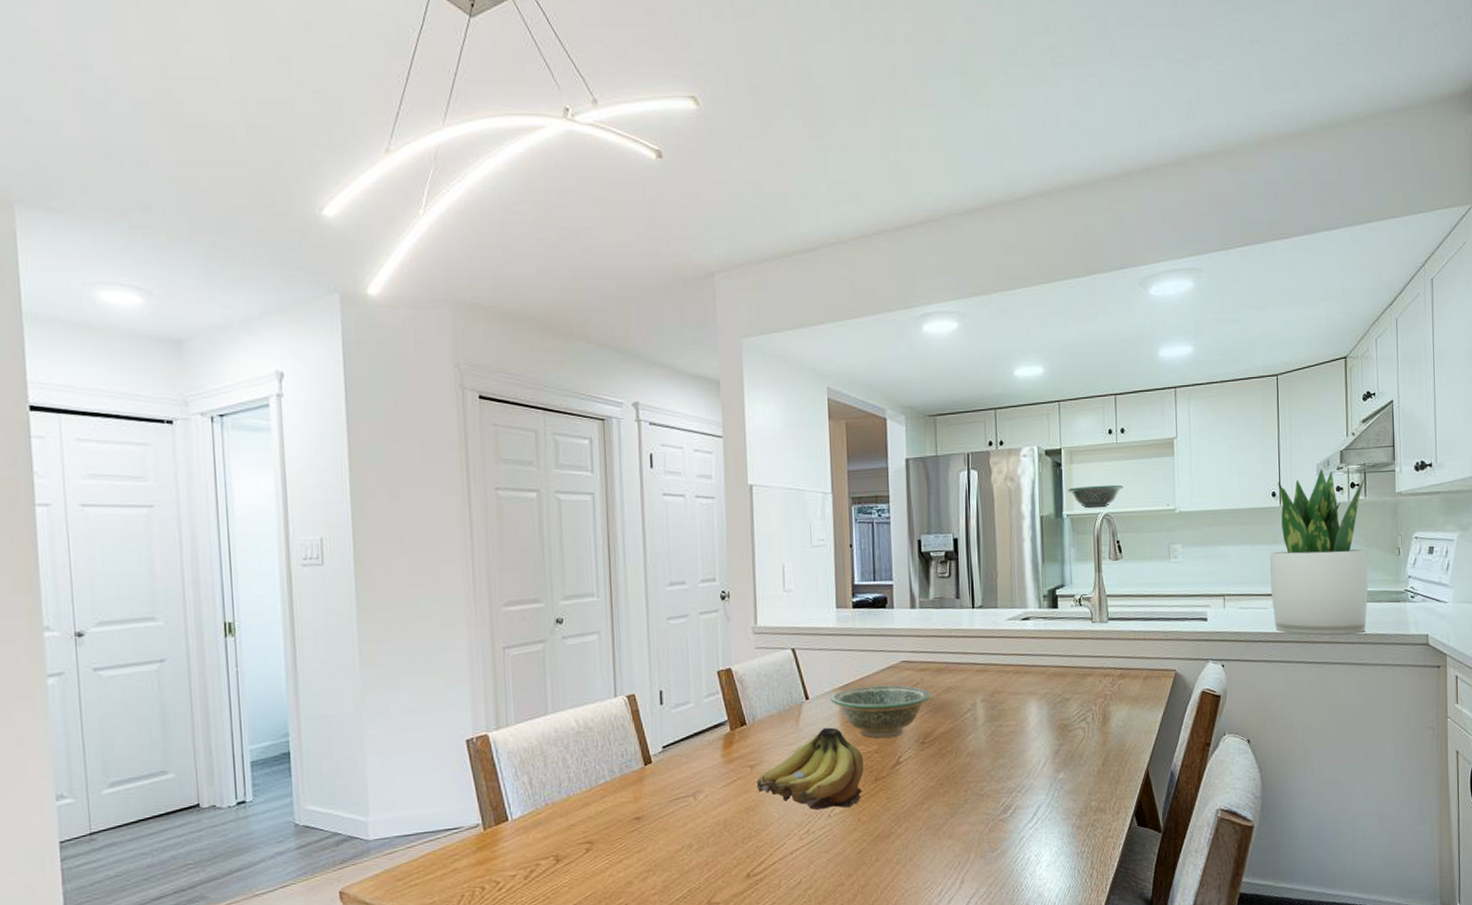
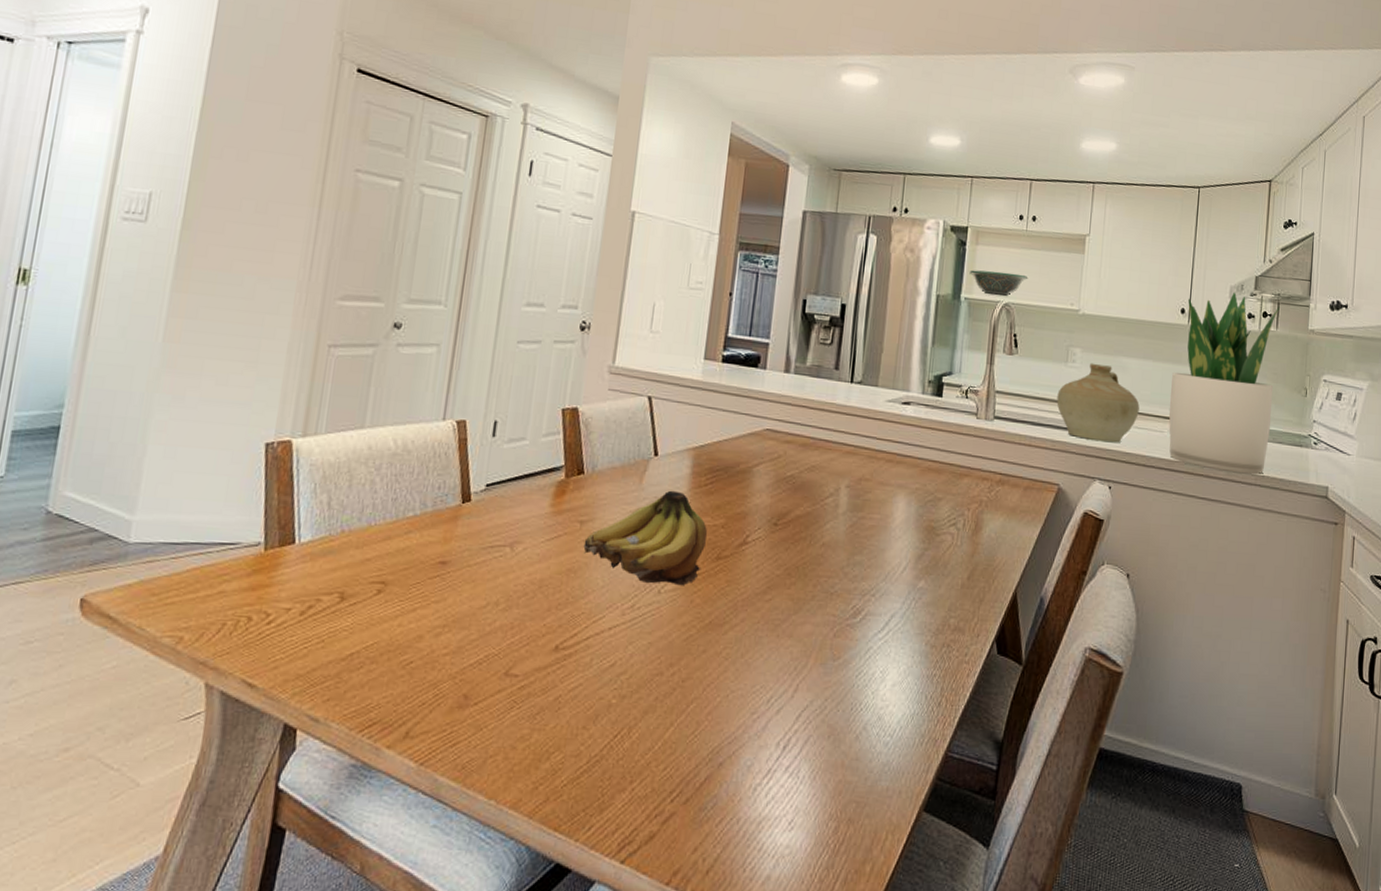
bowl: present [830,685,931,739] -> none [681,450,792,513]
ceramic jug: none [1164,555,1242,626] -> present [1056,362,1140,443]

